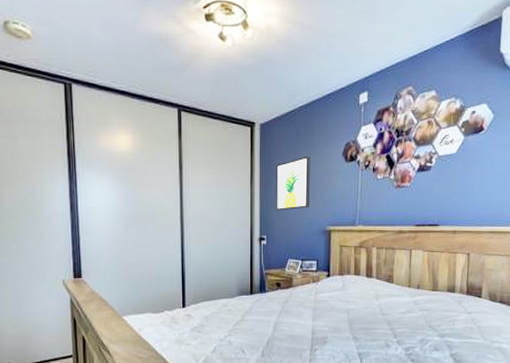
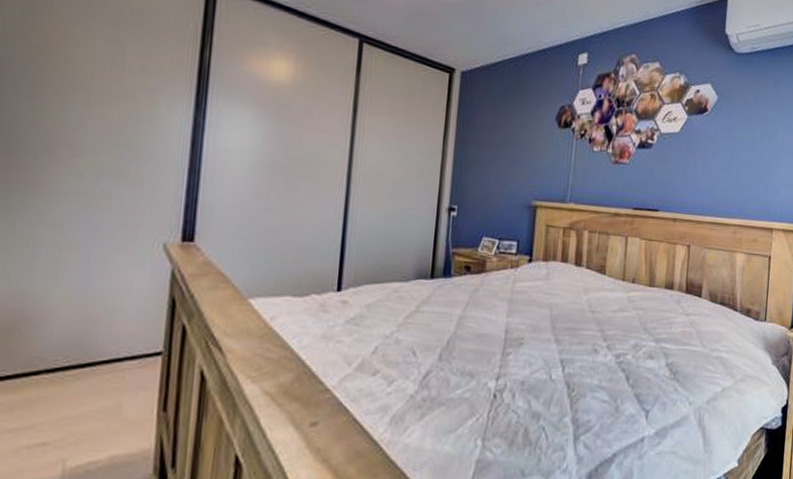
wall art: present [276,156,310,211] -> none [472,115,519,177]

